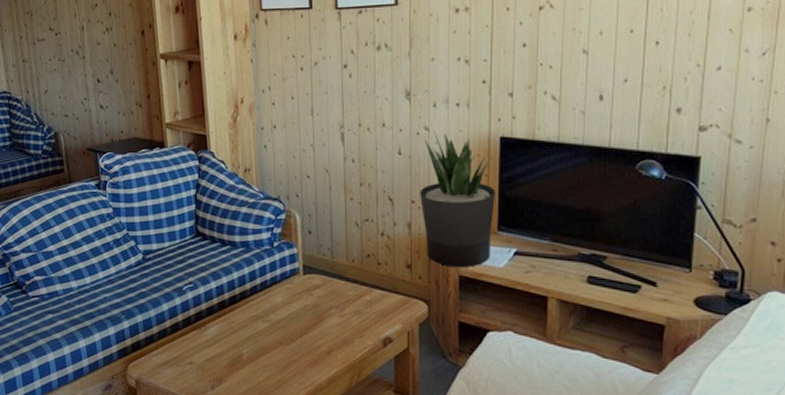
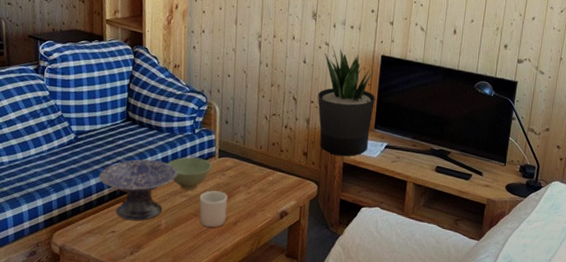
decorative bowl: none [170,279,258,351] -> present [98,159,178,221]
bowl: none [246,275,296,314] -> present [168,157,212,190]
mug: none [284,314,318,358] -> present [199,190,228,228]

